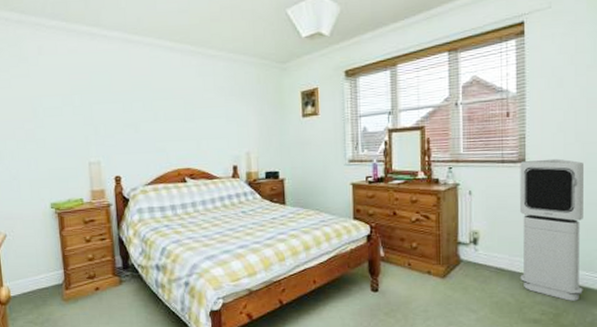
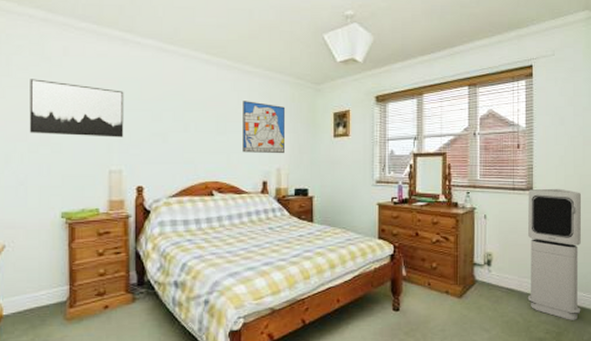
wall art: none [12,79,99,132] -> present [29,79,124,138]
wall art: none [208,85,253,138] -> present [242,101,286,154]

